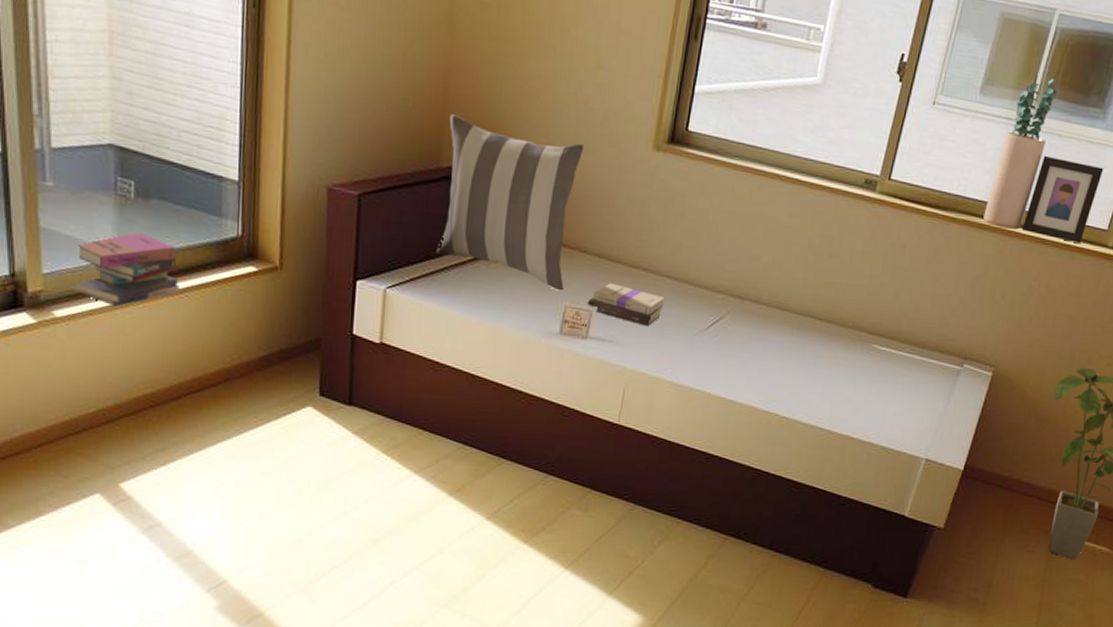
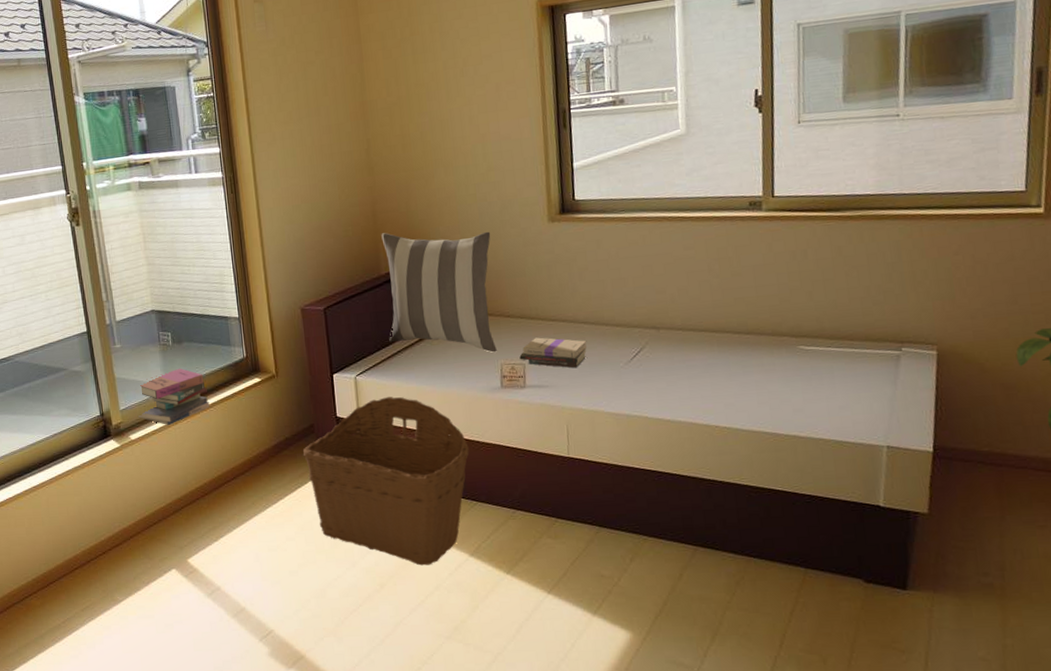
wicker basket: none [301,320,509,525] -> present [303,397,469,566]
vase: present [983,71,1059,230] -> none [880,62,929,215]
picture frame: present [1022,155,1104,244] -> none [926,134,1002,212]

